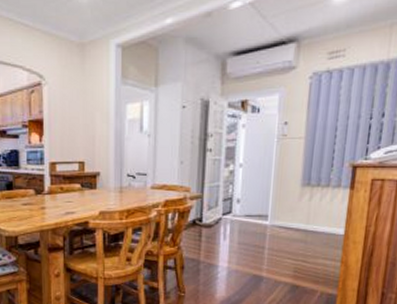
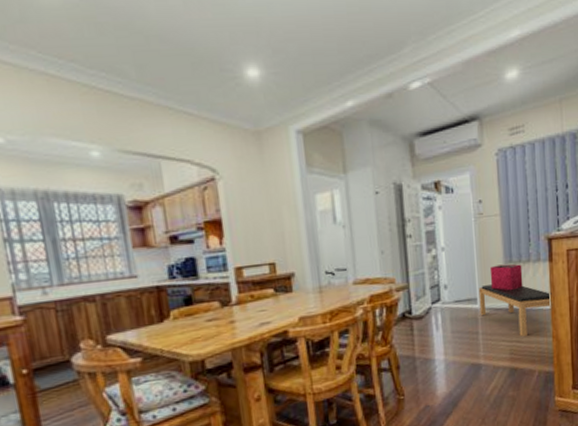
bench: none [269,204,348,257] -> present [478,285,552,337]
storage bin: none [284,186,320,213] -> present [489,264,523,291]

